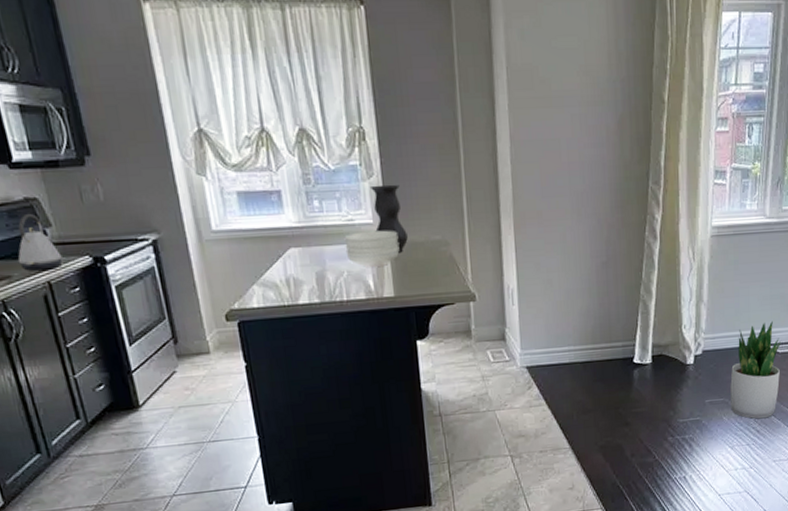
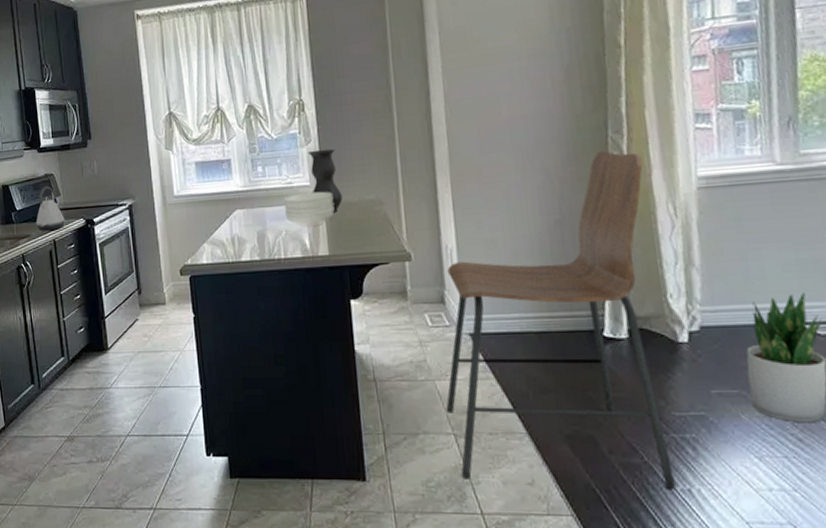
chair: none [504,200,675,492] -> present [446,151,676,489]

